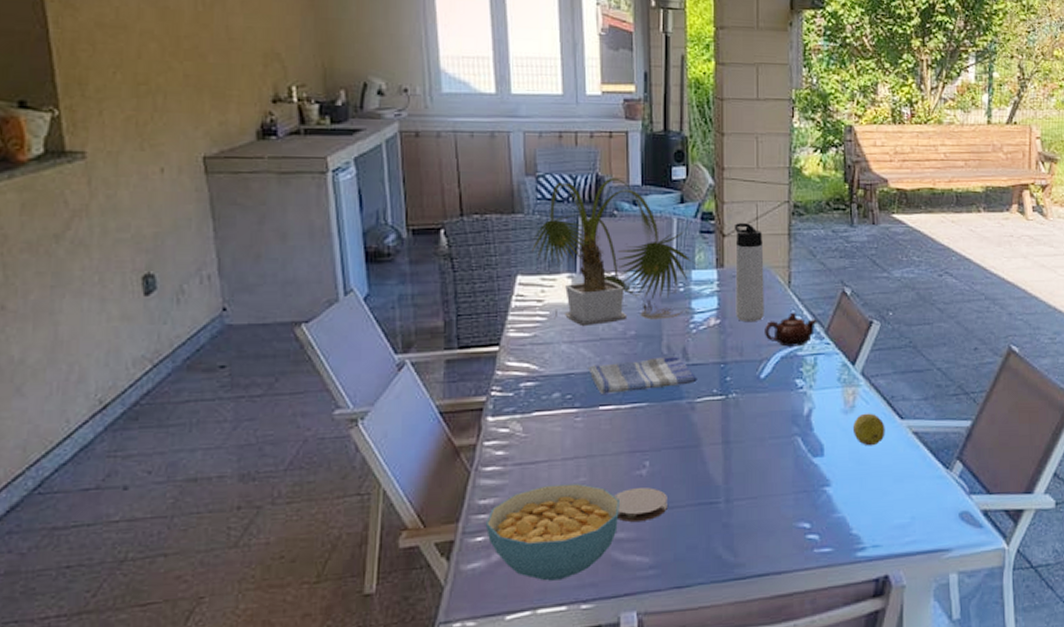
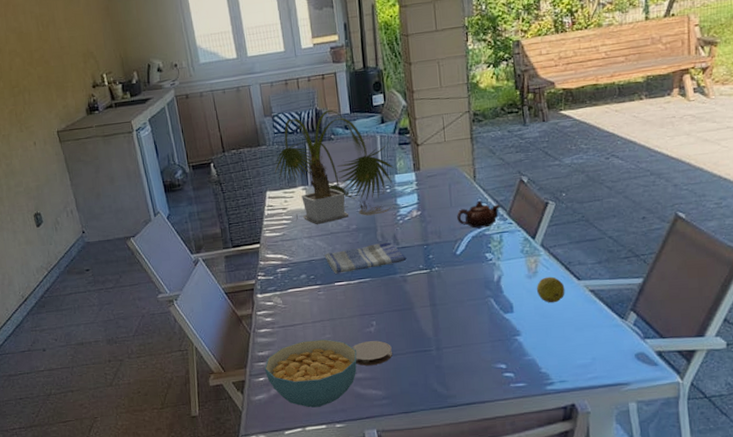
thermos bottle: present [734,223,765,323] -> none [425,133,456,212]

